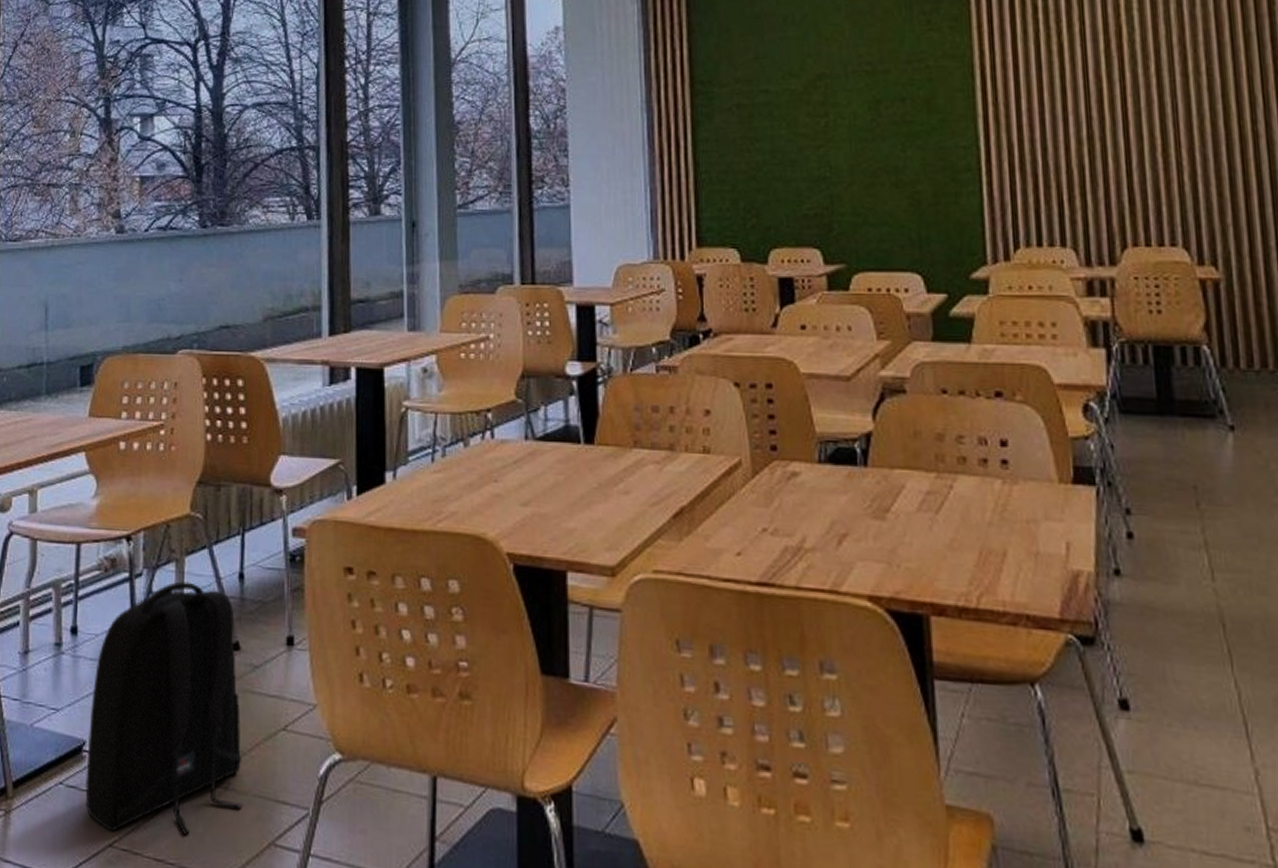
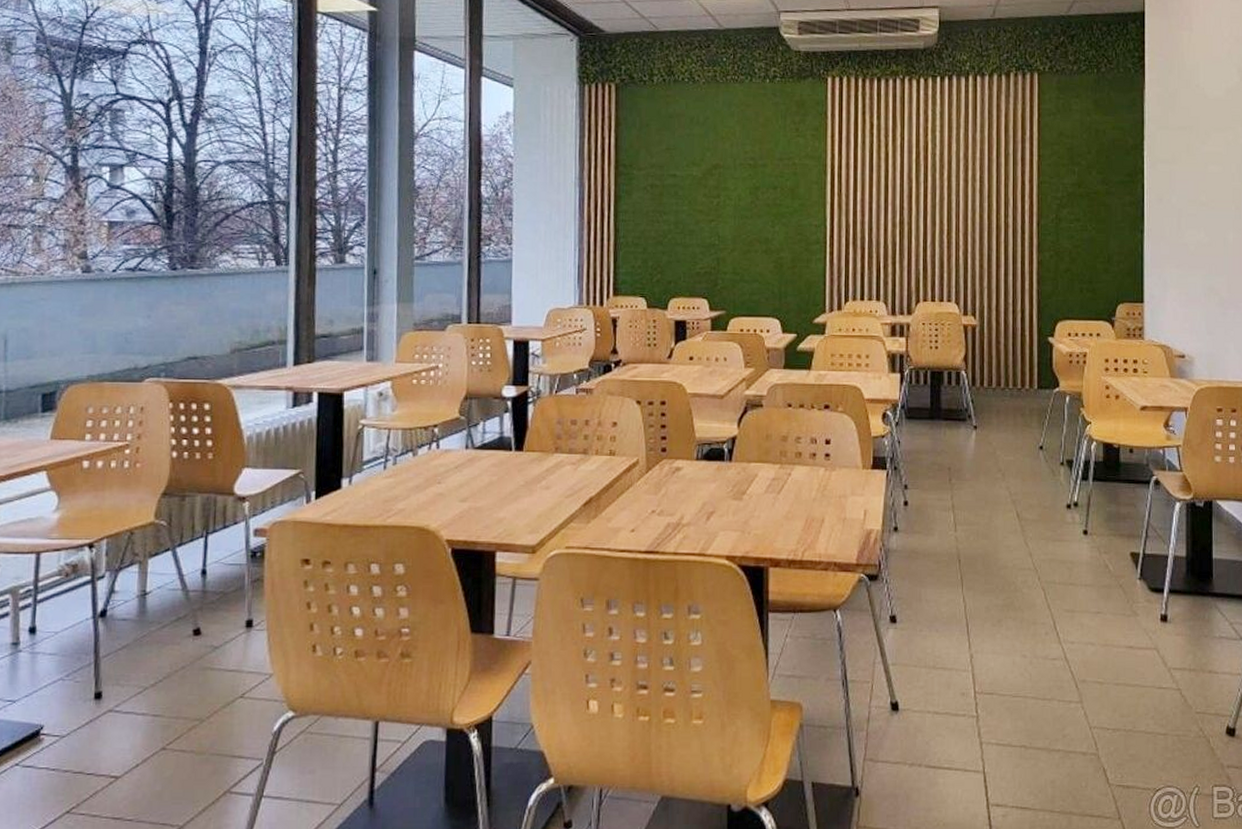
backpack: present [85,581,244,836] -> none [42,580,202,801]

